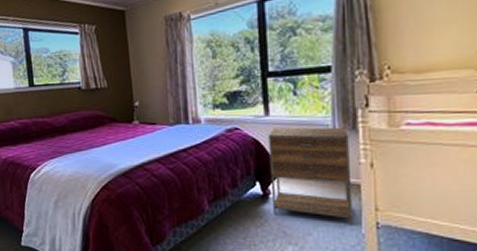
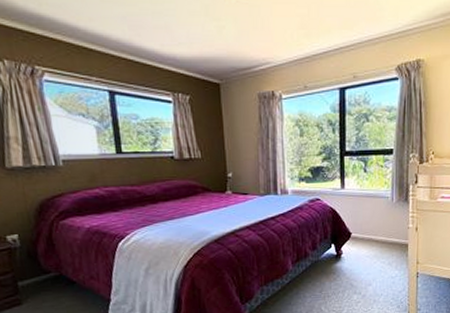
nightstand: present [268,127,353,225] -> none [343,199,402,276]

